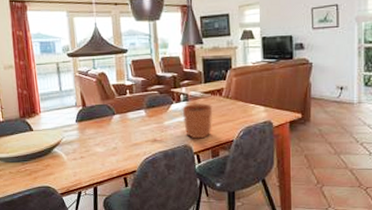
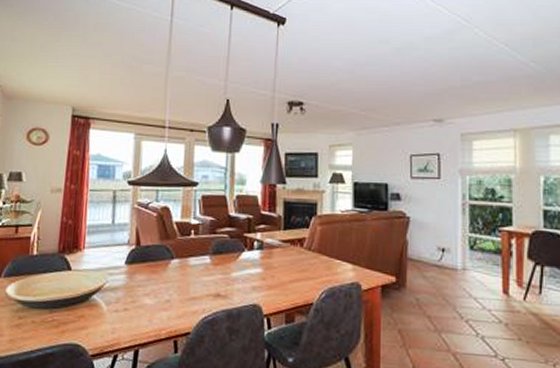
plant pot: present [182,94,213,139] -> none [254,242,291,298]

